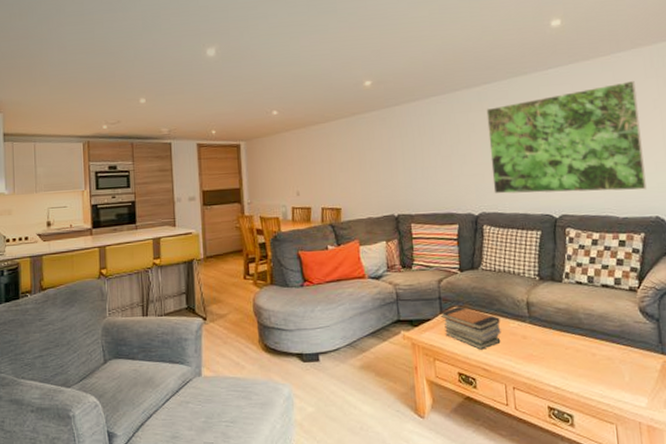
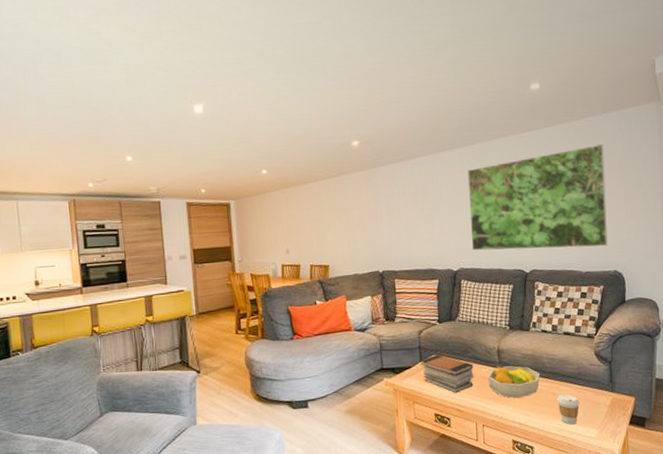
fruit bowl: none [516,321,577,358] -> present [487,366,540,399]
coffee cup: none [597,355,625,391] -> present [557,394,580,425]

